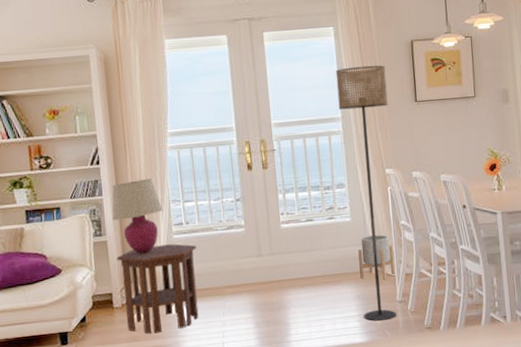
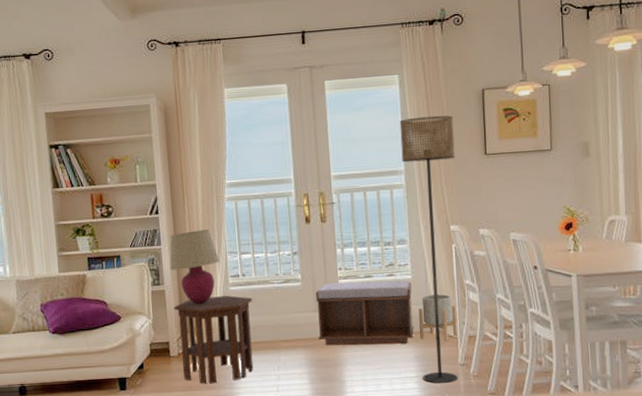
bench: none [259,223,355,290] -> present [315,280,414,346]

